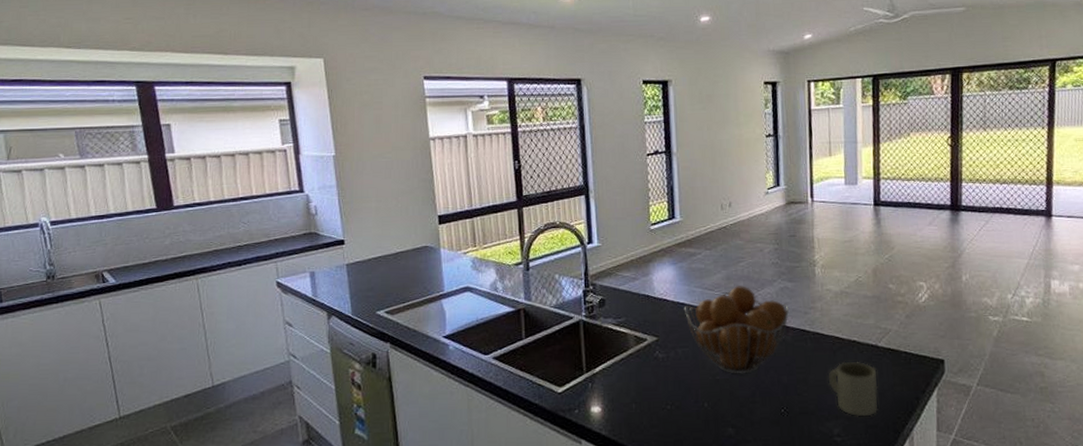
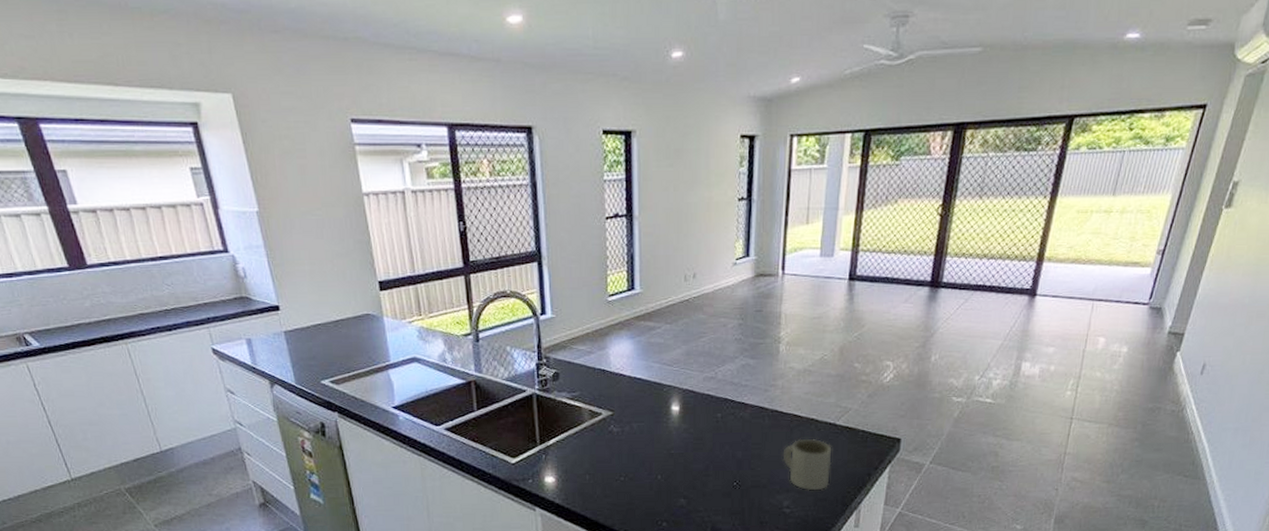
fruit basket: present [685,285,789,374] -> none [641,362,749,449]

